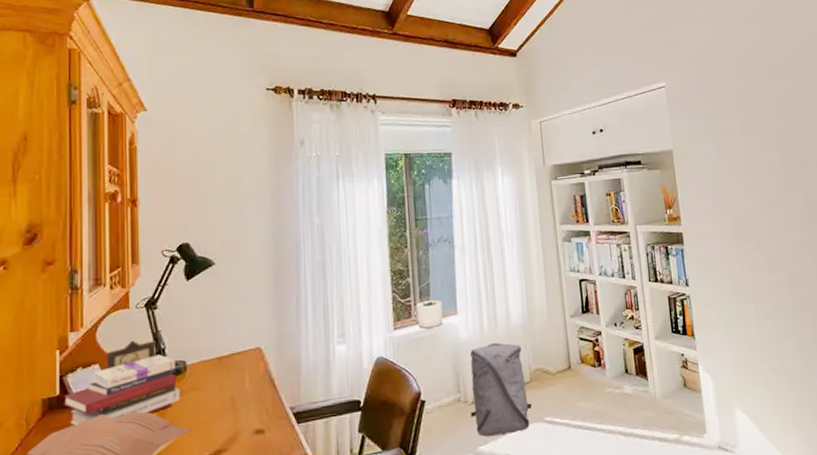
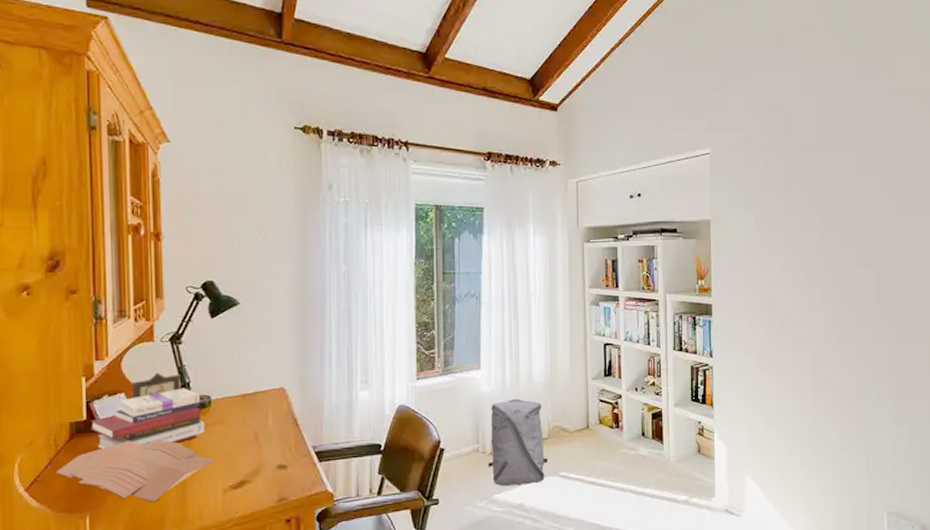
planter: present [417,300,443,329] -> none [440,354,466,380]

